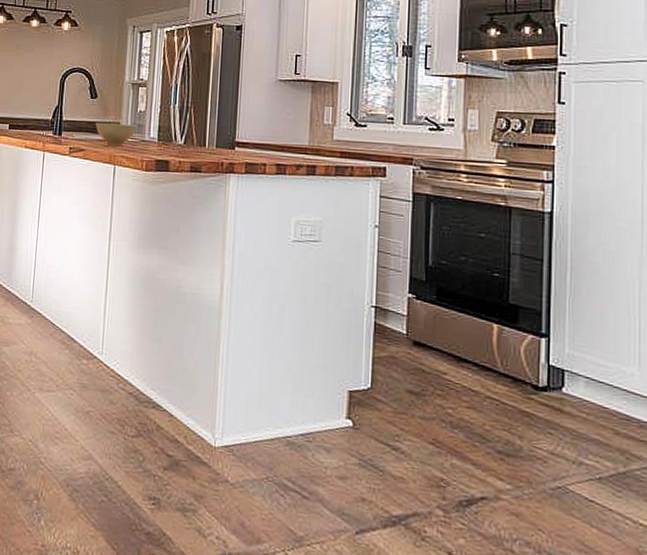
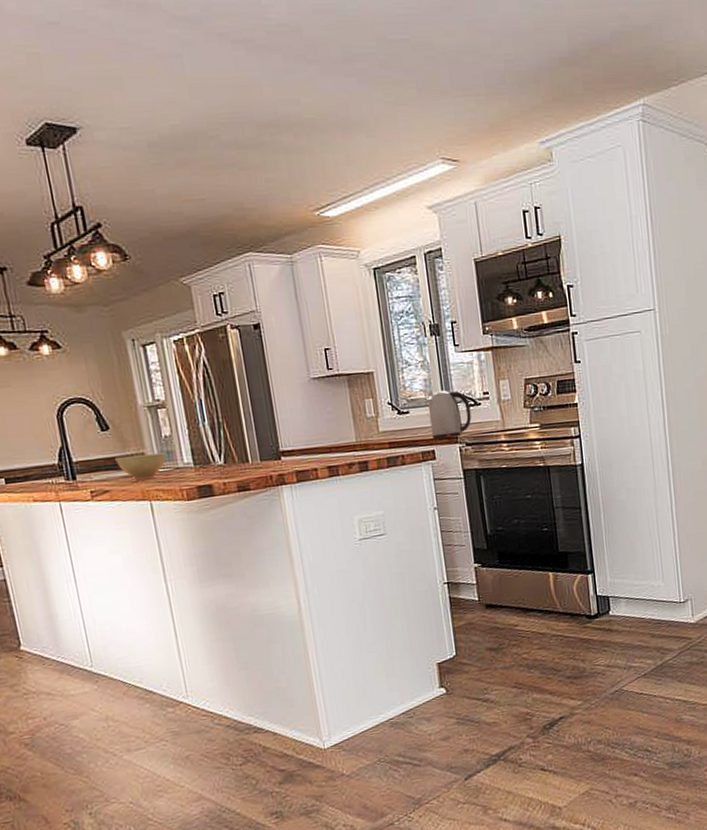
kettle: none [385,109,432,159] -> present [426,390,472,440]

